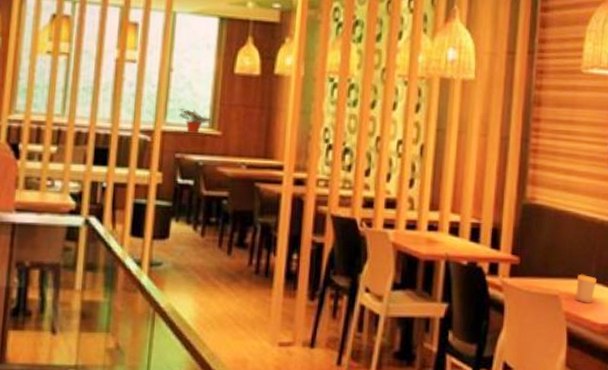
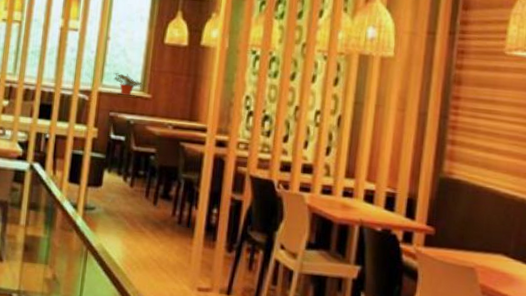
cup: present [574,274,596,303] -> none [491,249,515,279]

